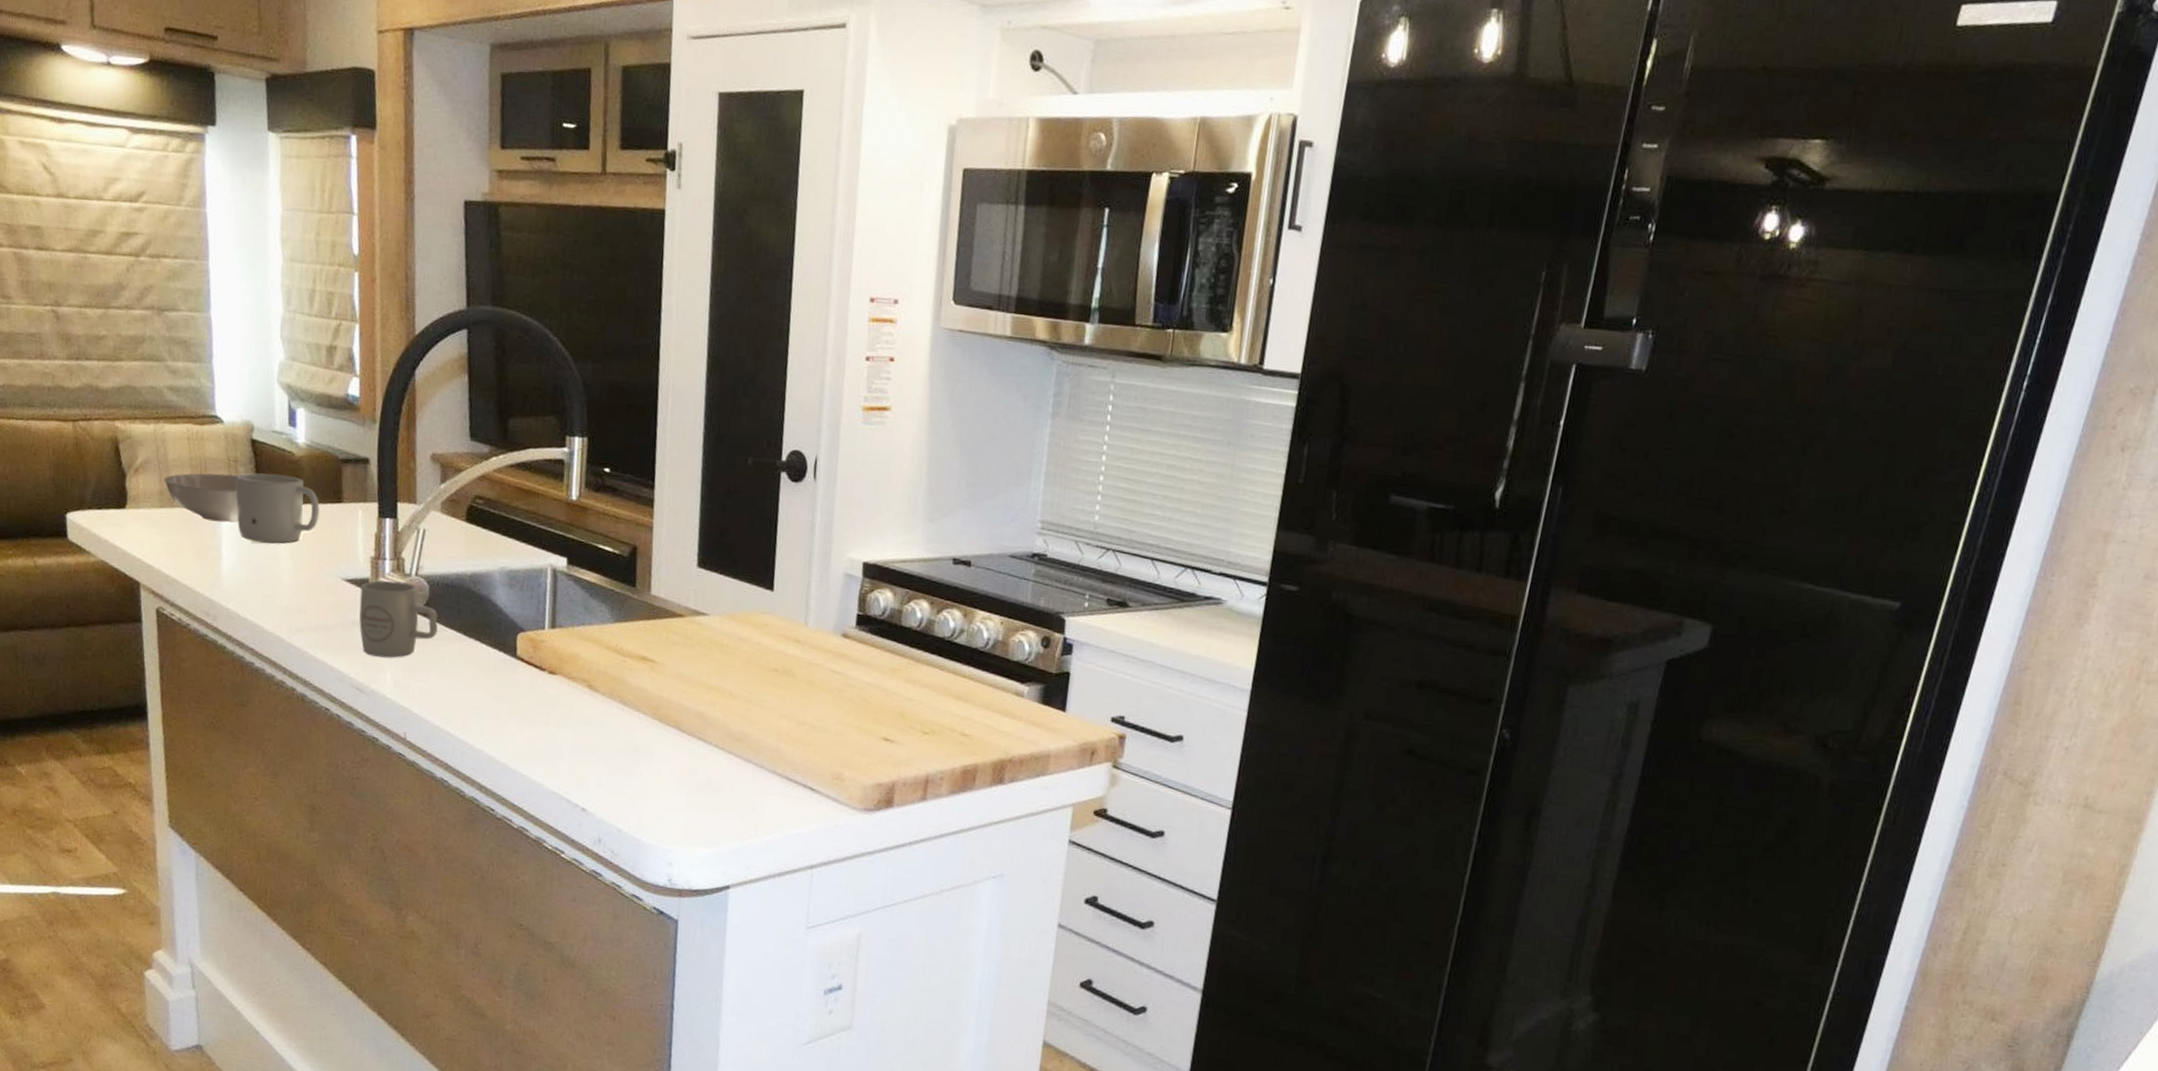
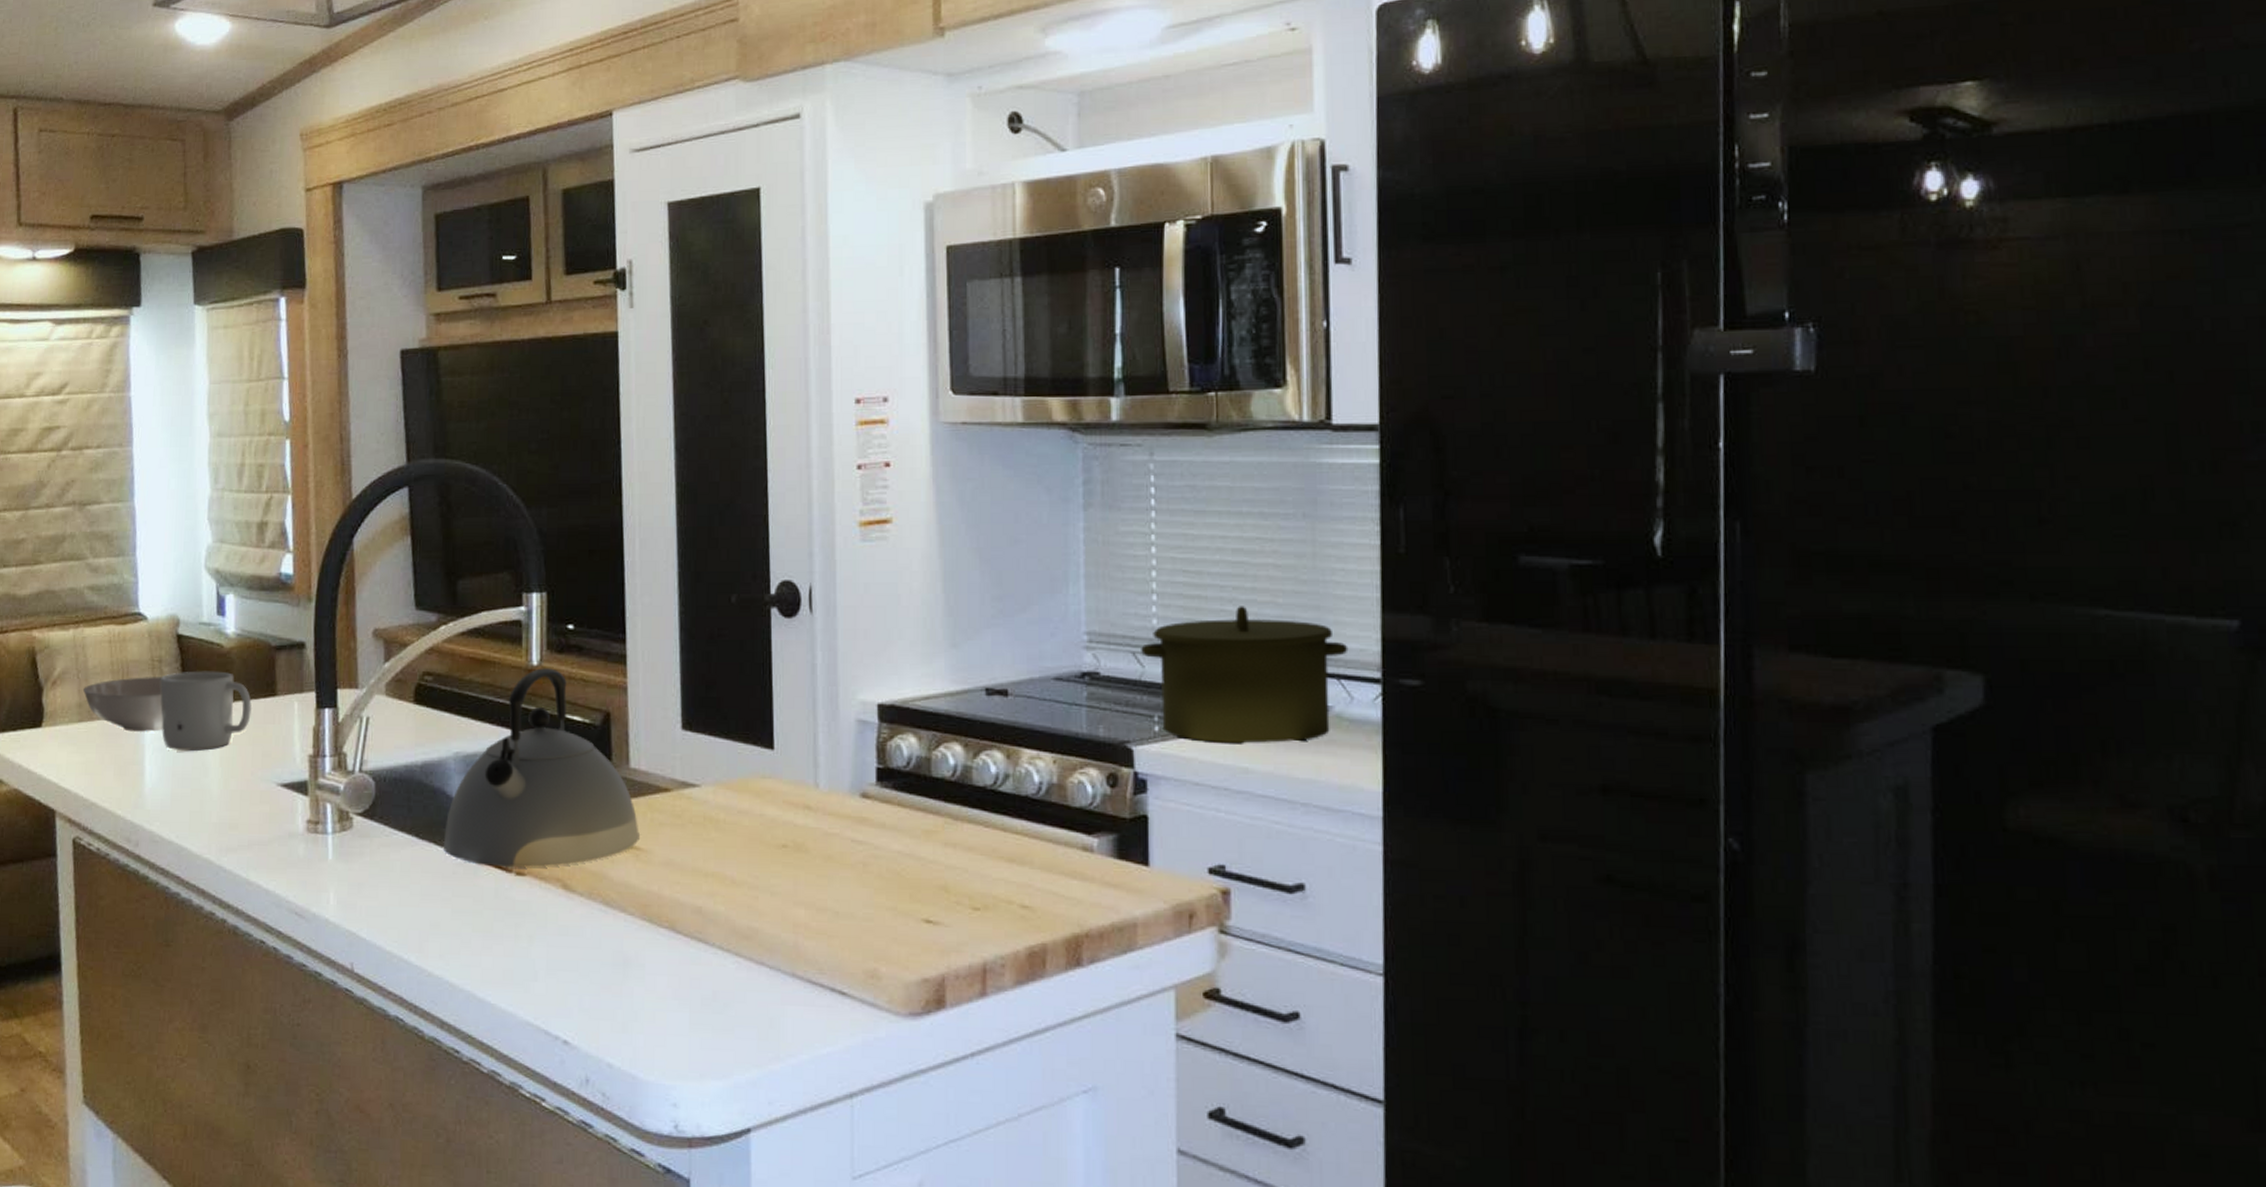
mug: present [359,580,438,658] -> none [296,781,386,873]
kettle: none [487,503,656,669] -> present [443,668,639,867]
cooking pot: none [1082,512,1246,626] -> present [1141,606,1349,743]

